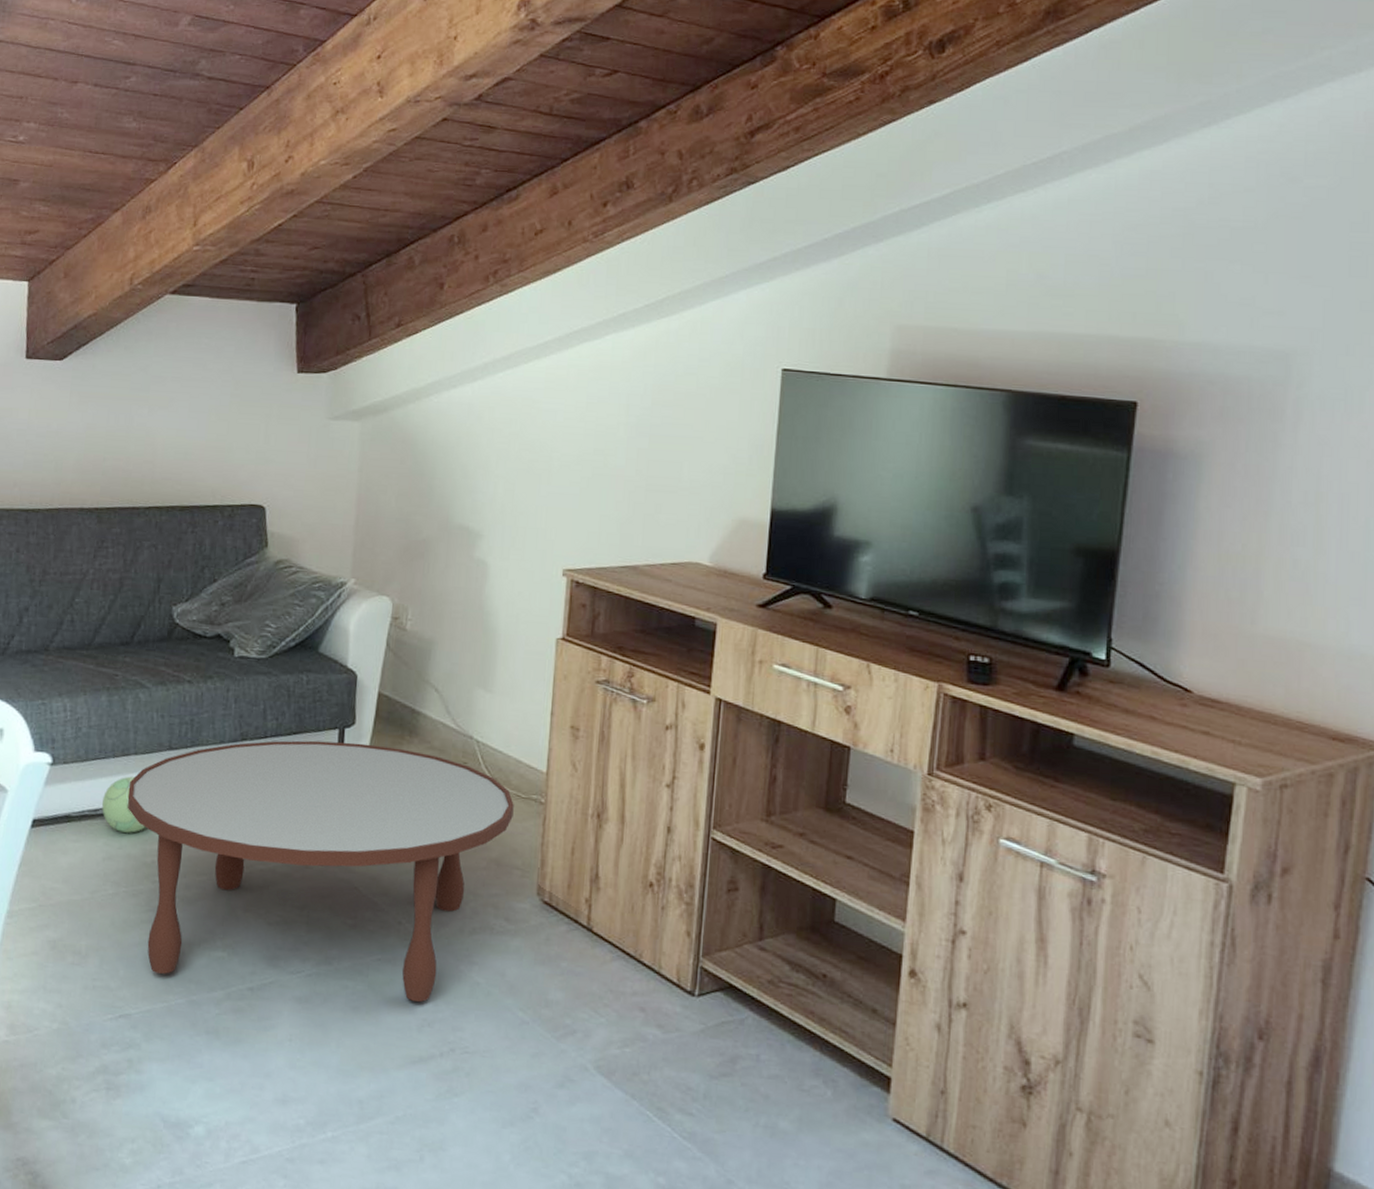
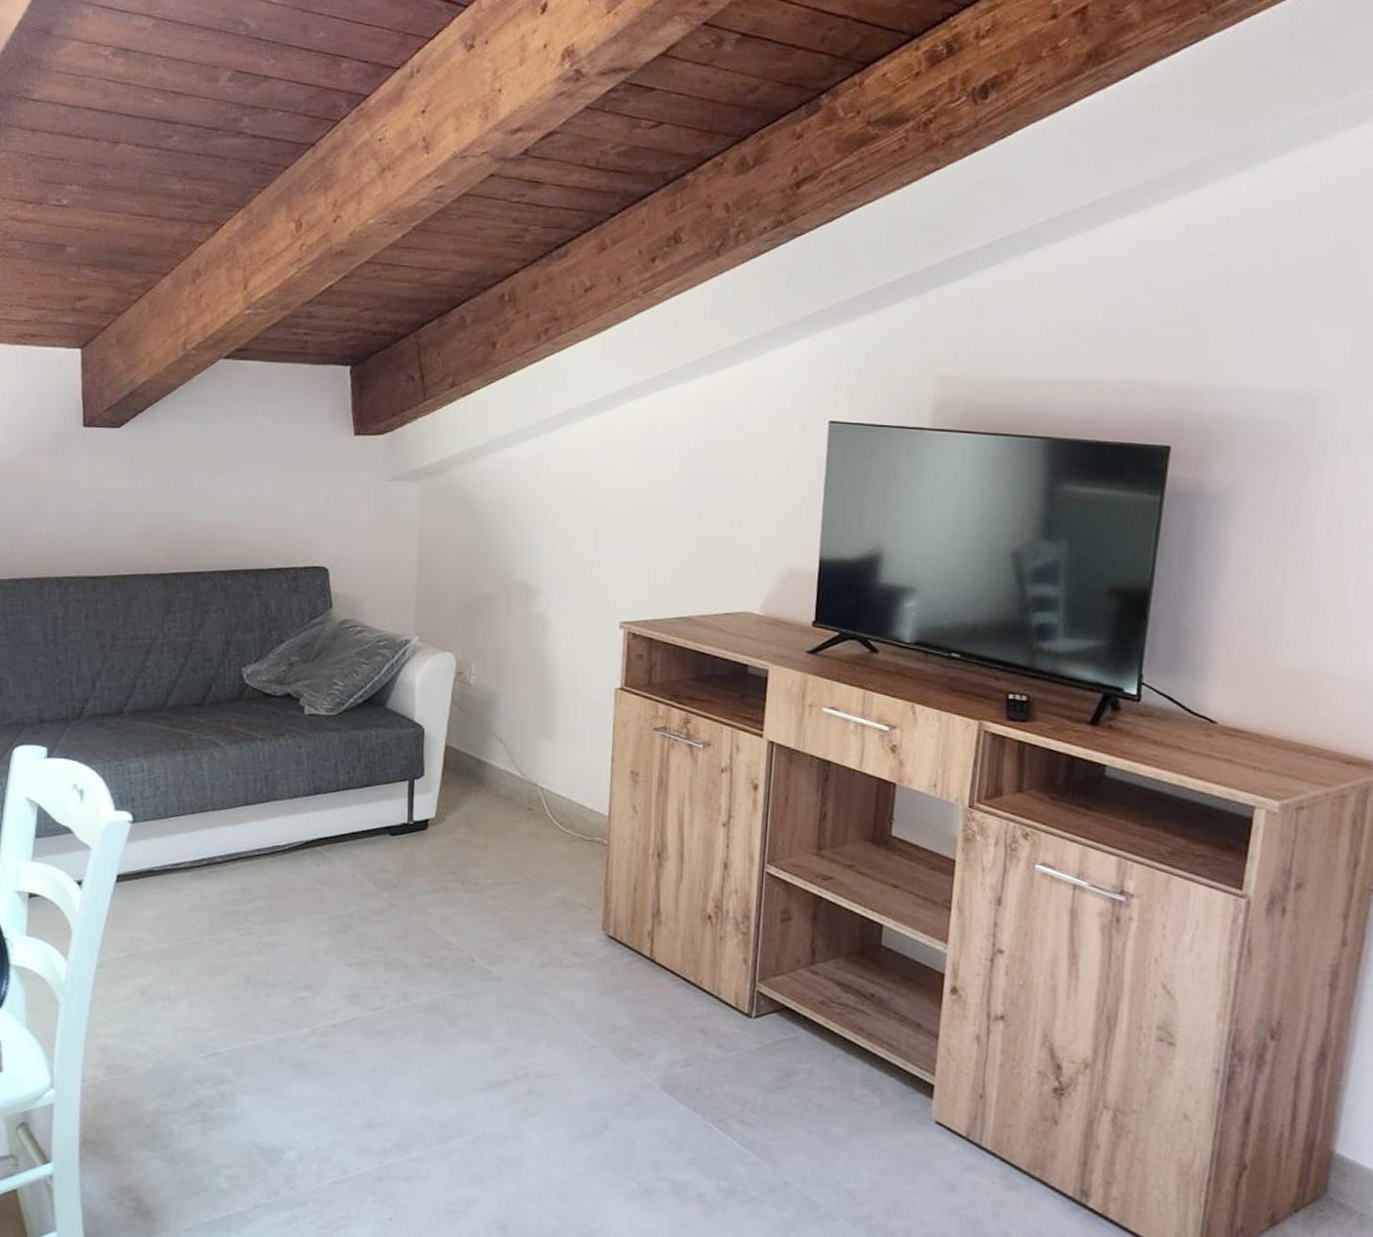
plush toy: present [102,776,147,833] -> none [183,831,227,885]
coffee table: present [126,740,514,1002] -> none [207,792,578,1032]

